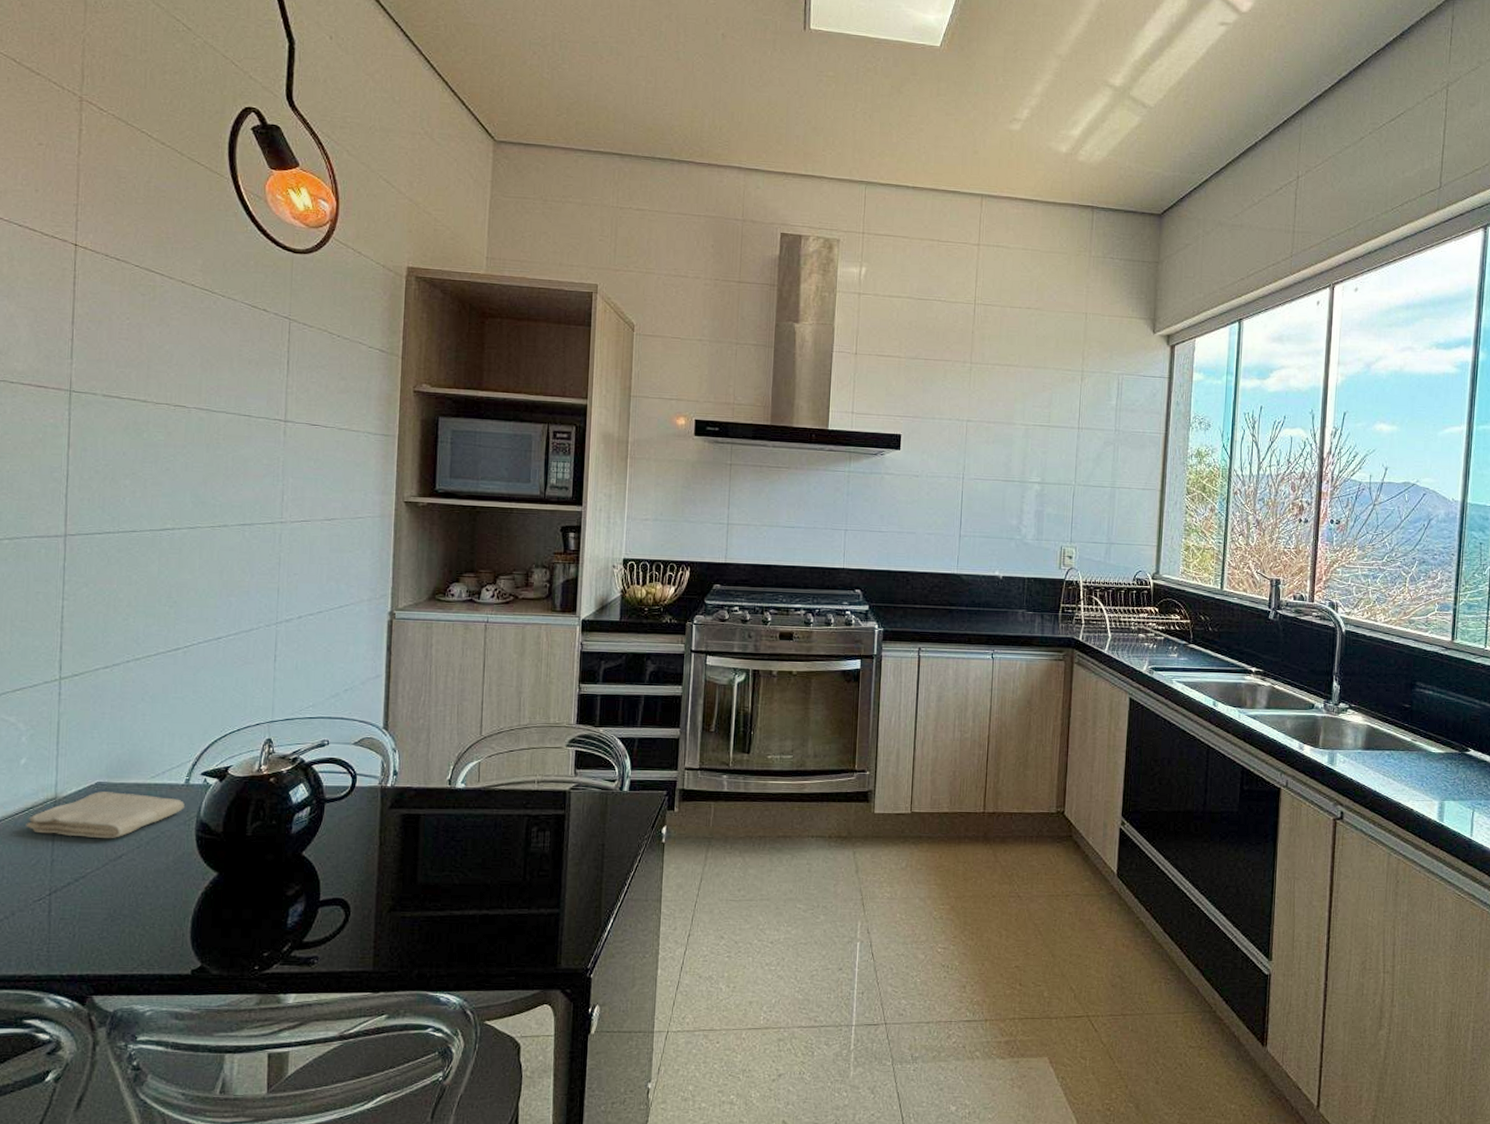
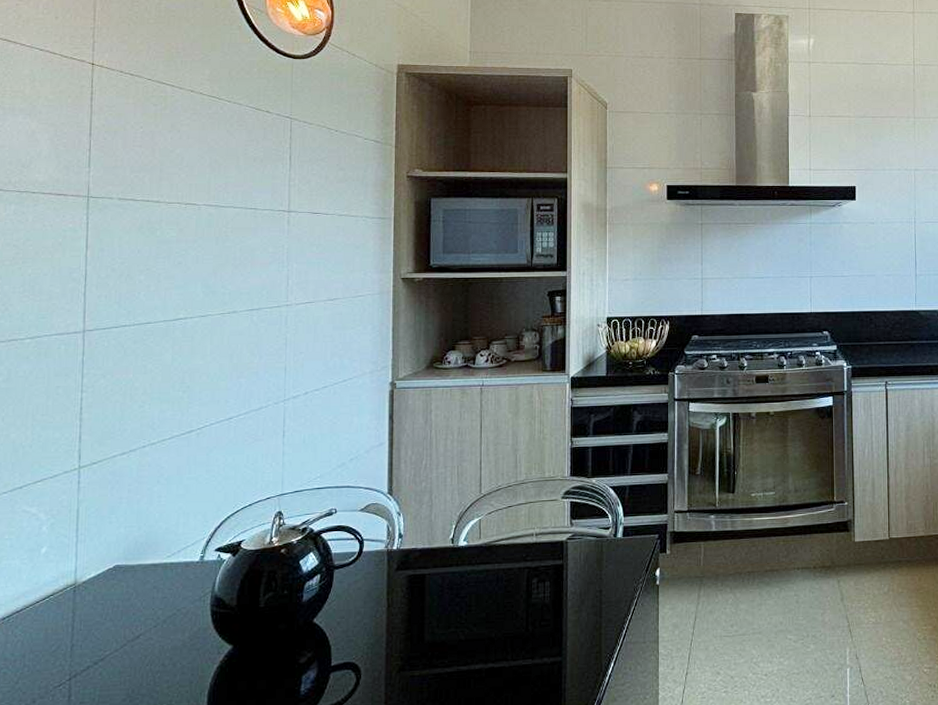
washcloth: present [26,791,185,838] -> none [46,573,200,620]

